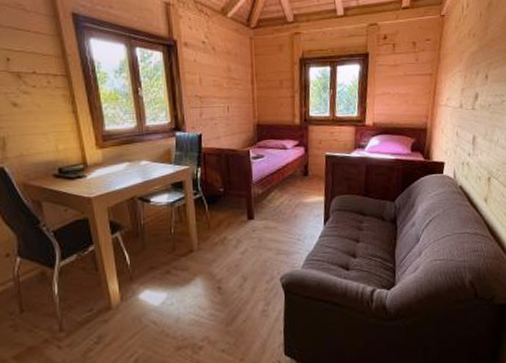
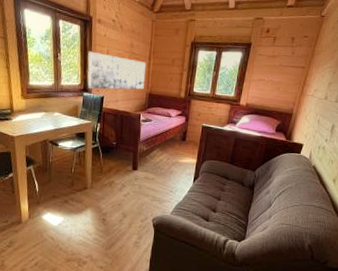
wall art: none [176,81,250,126] -> present [87,51,147,90]

